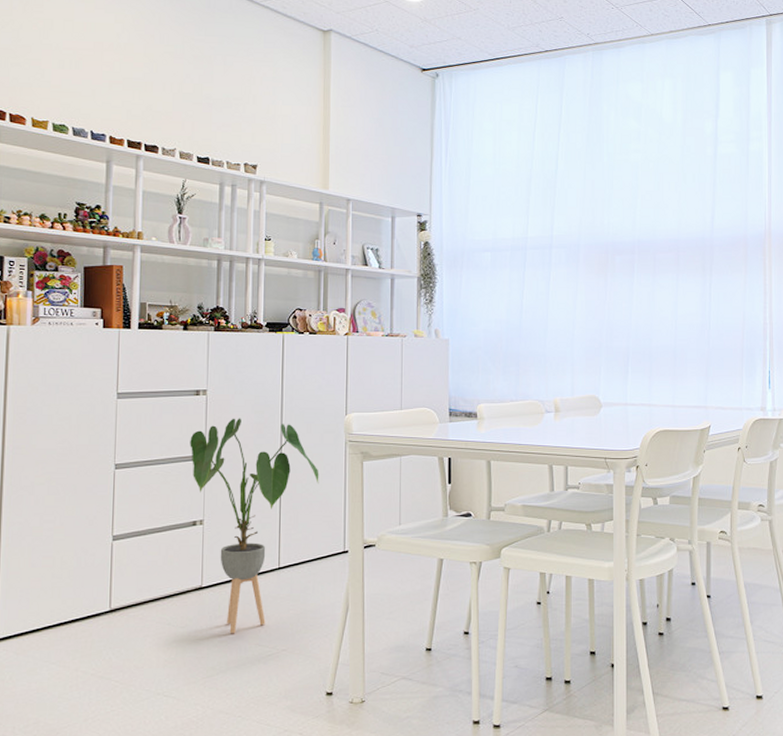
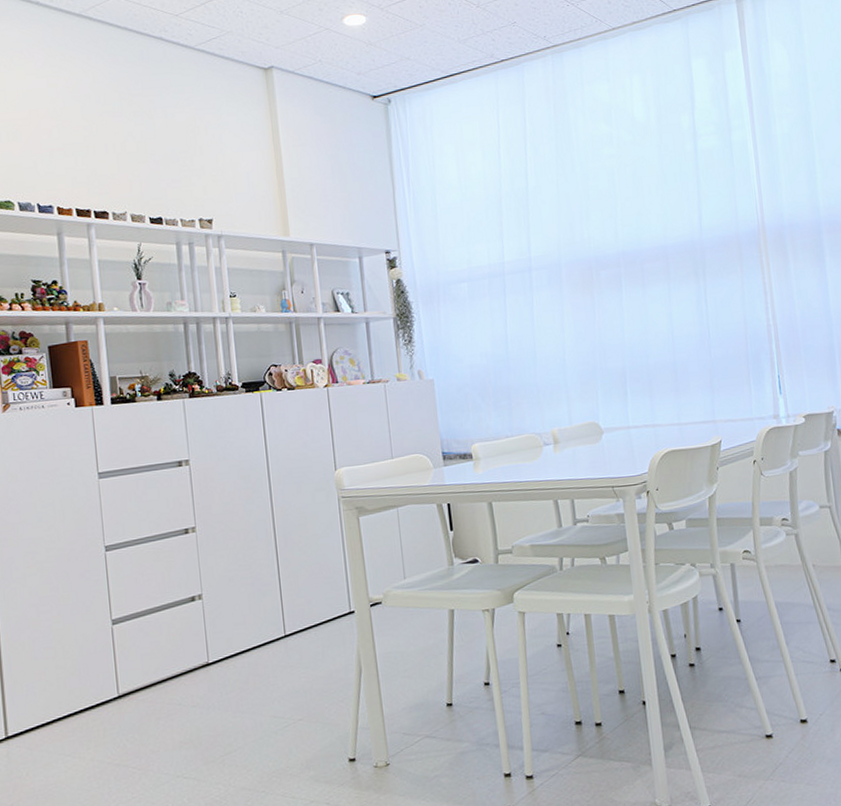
house plant: present [190,418,319,633] -> none [178,485,316,708]

